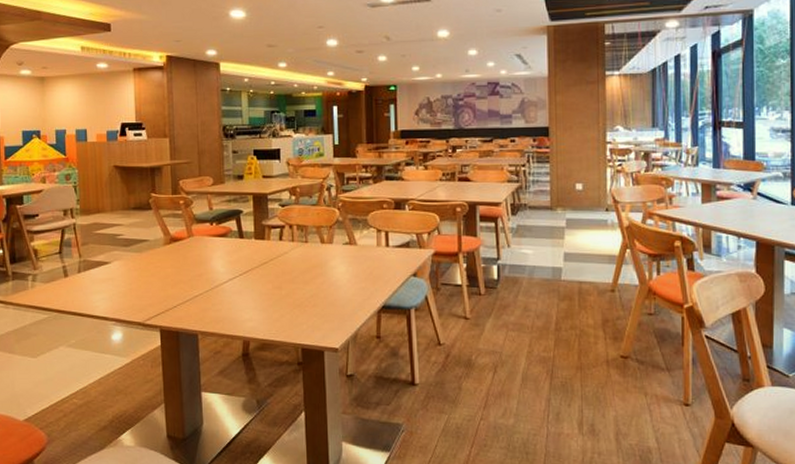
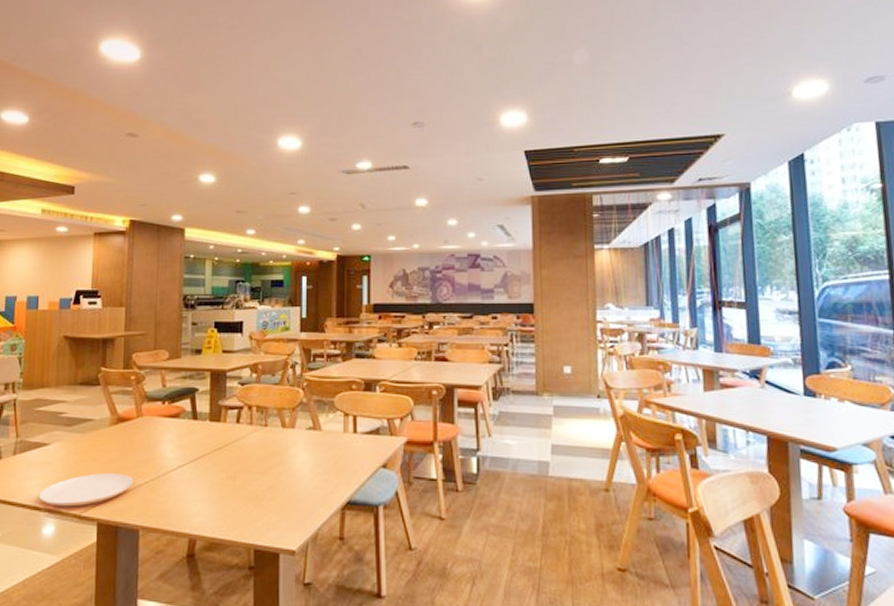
plate: none [105,287,190,317] -> present [39,473,134,507]

